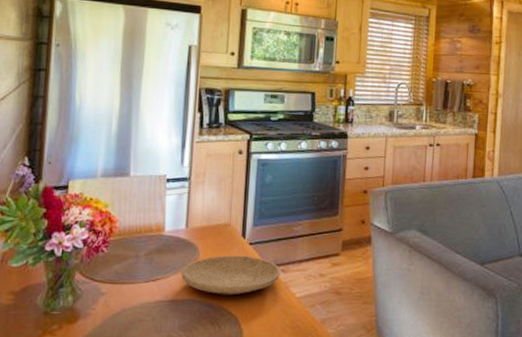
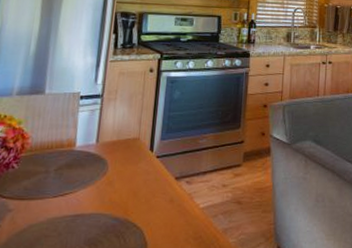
plate: present [181,255,281,296] -> none [90,168,186,208]

